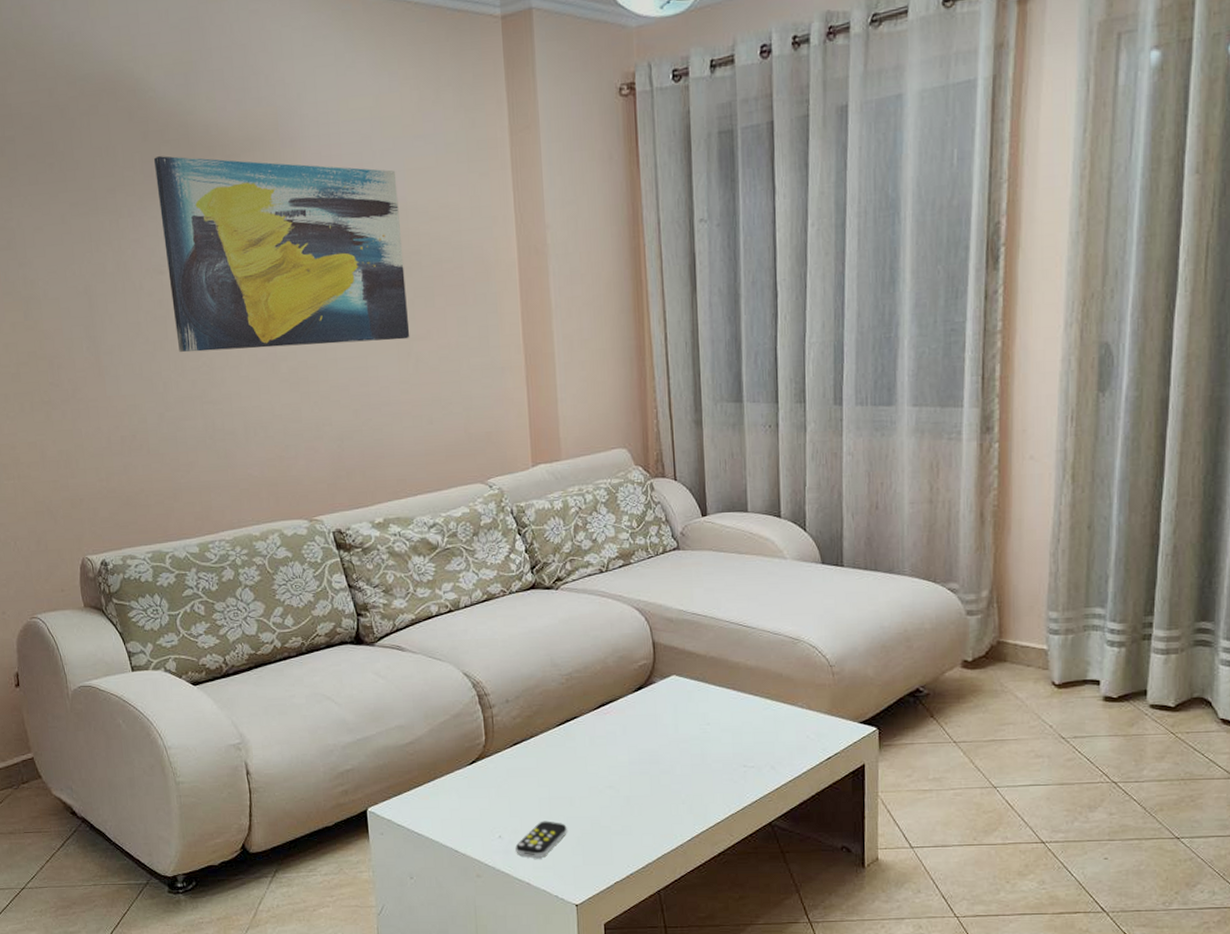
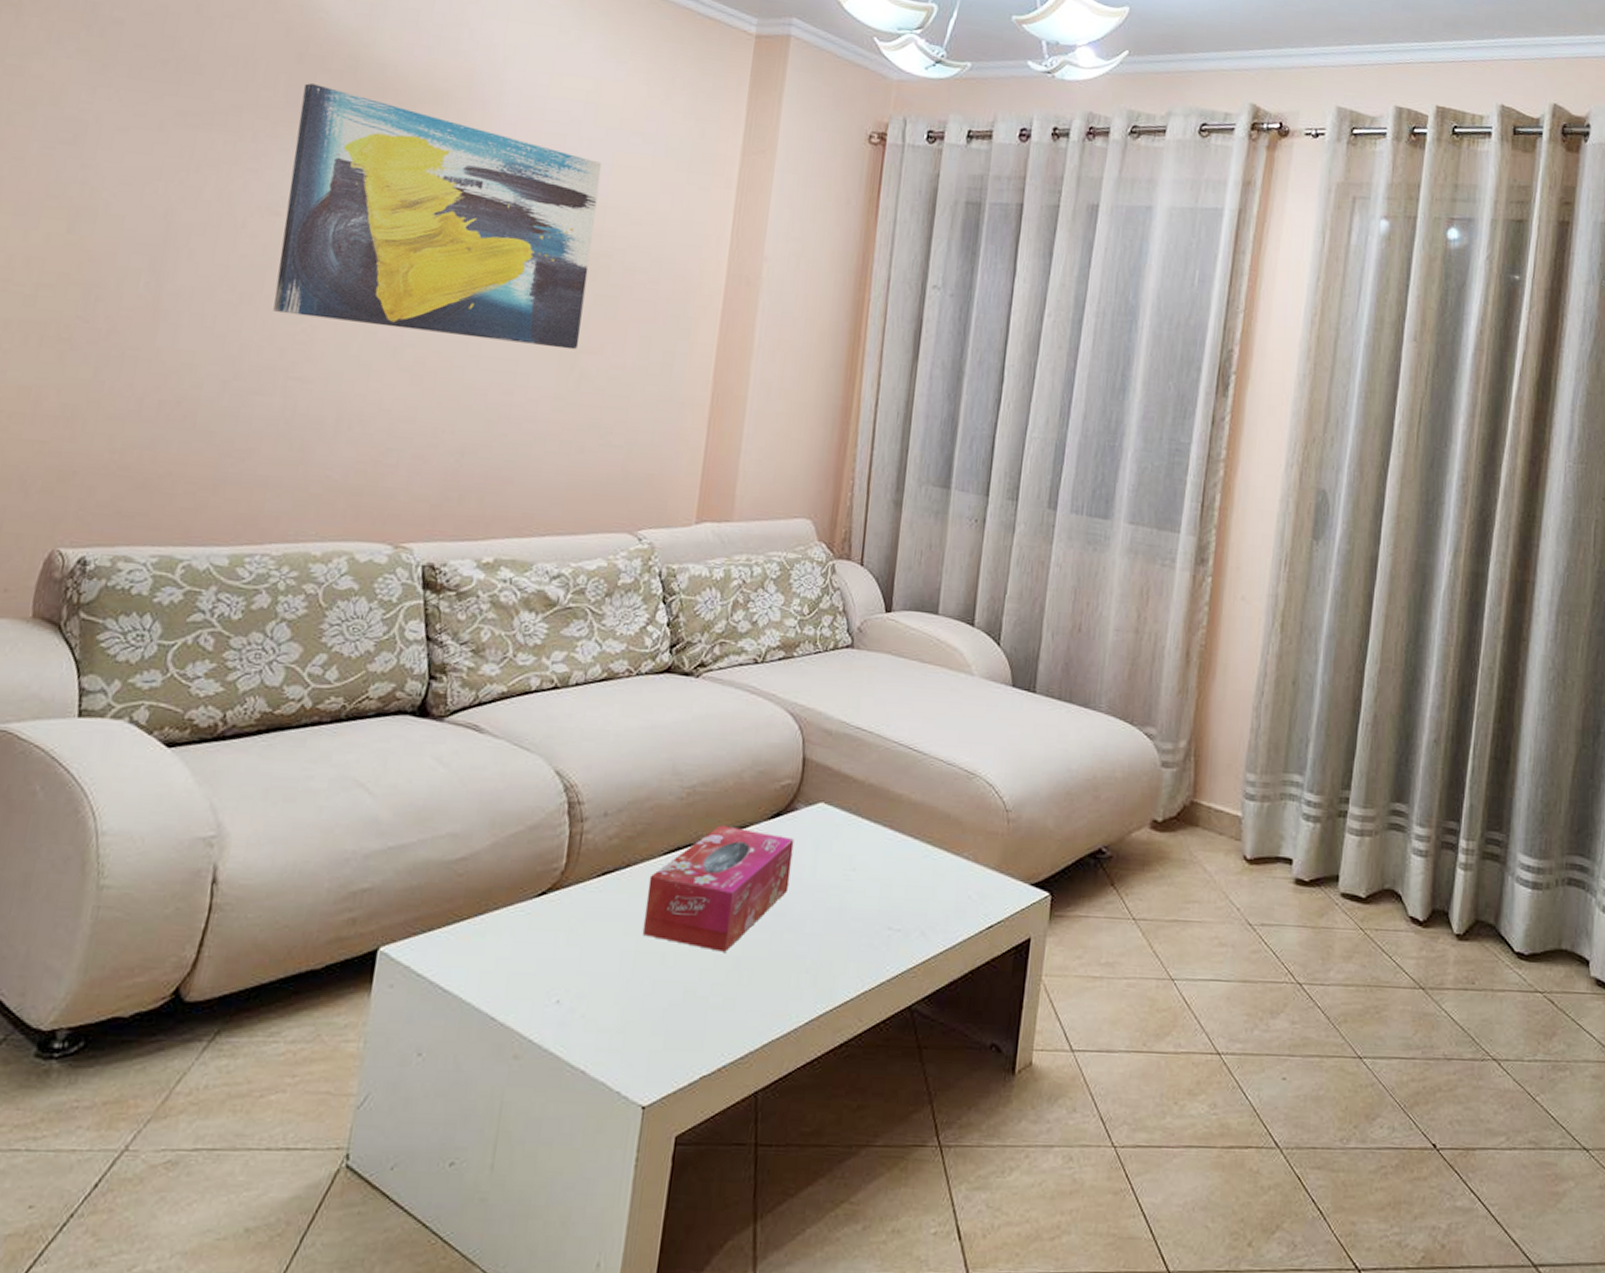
remote control: present [515,821,567,859] -> none [575,983,651,1037]
tissue box: none [549,700,658,793] -> present [642,825,795,952]

